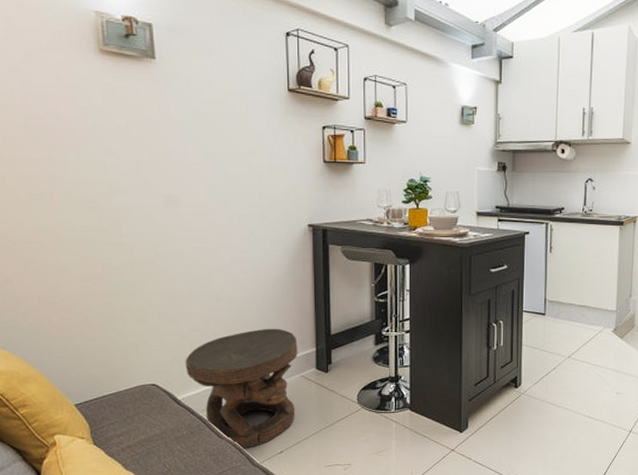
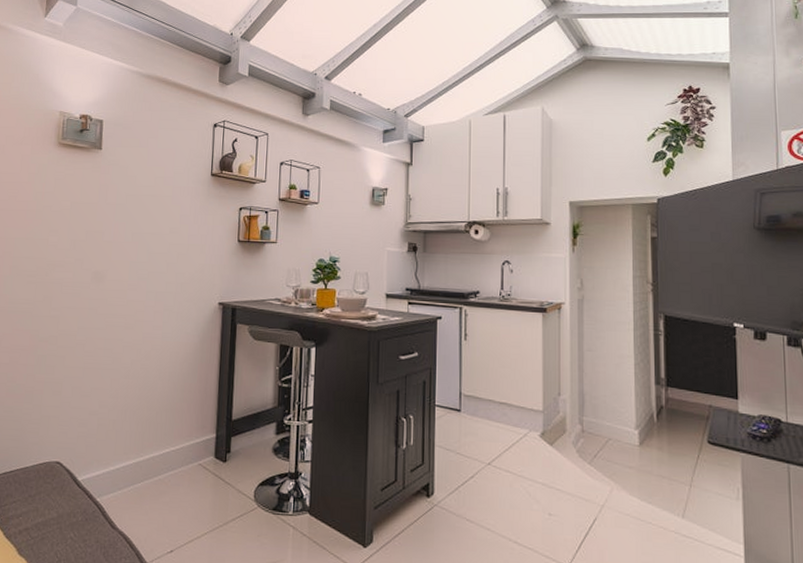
carved stool: present [185,328,298,450] -> none [89,409,199,545]

